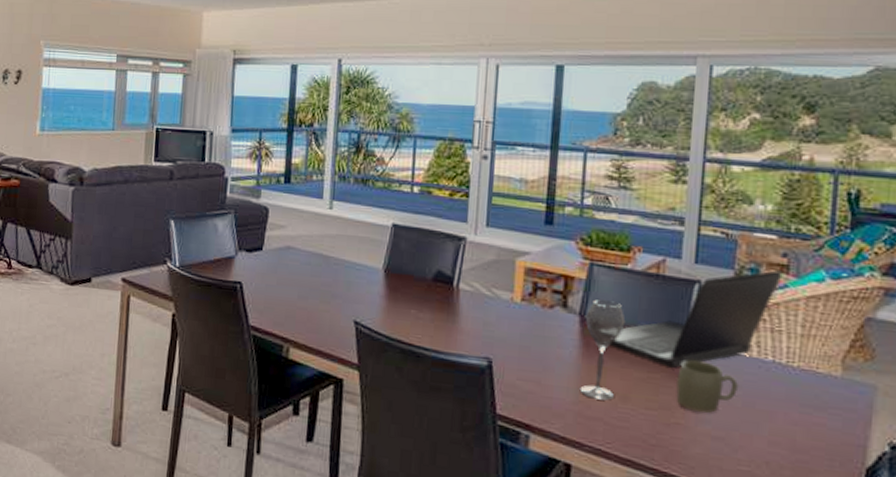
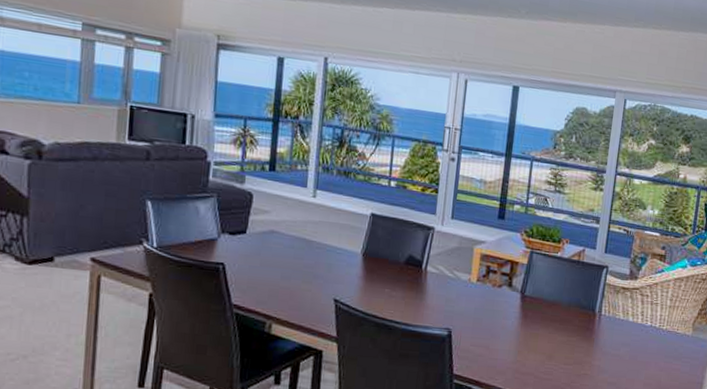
wineglass: present [579,300,626,401] -> none [518,280,554,359]
laptop computer: present [609,270,783,368] -> none [541,259,662,333]
mug: present [675,360,739,413] -> none [585,326,628,365]

